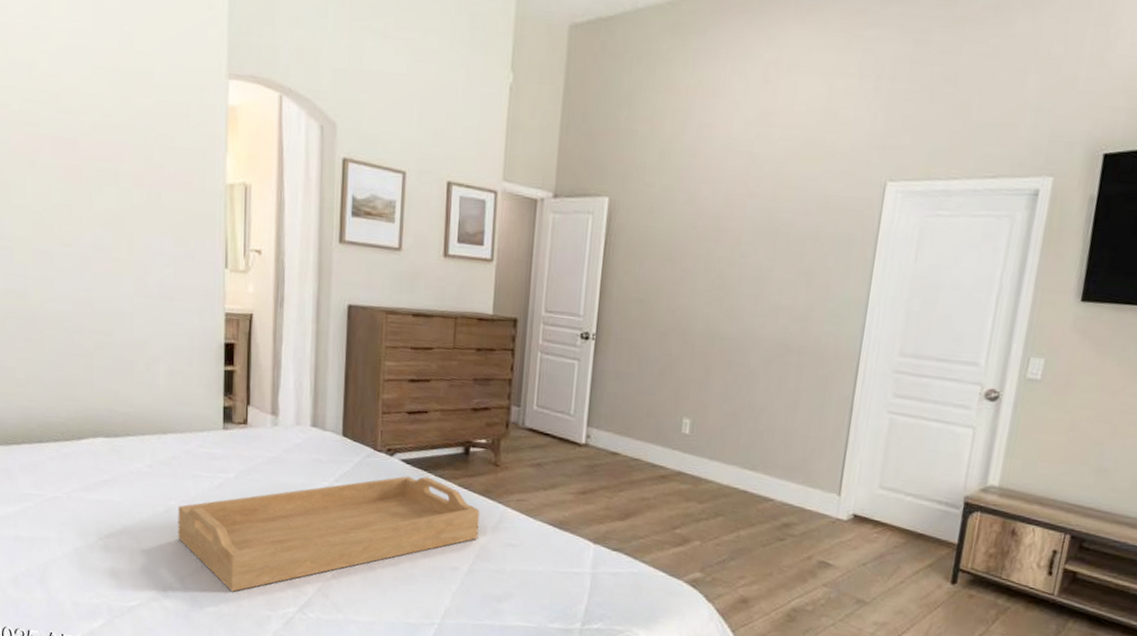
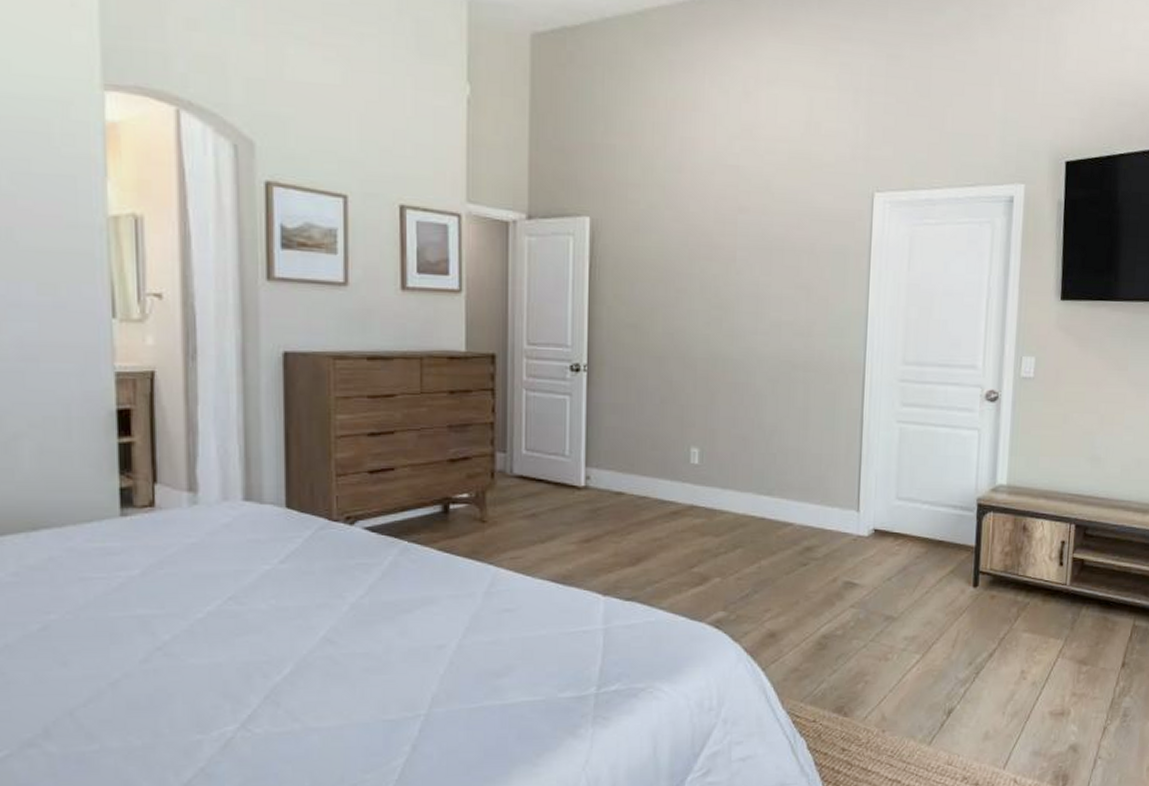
serving tray: present [178,476,480,592] -> none [60,545,467,718]

